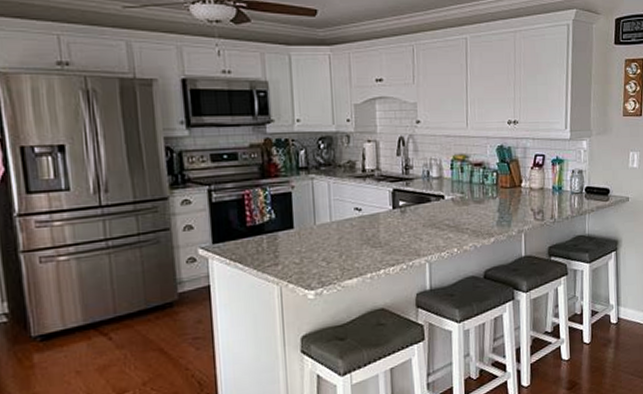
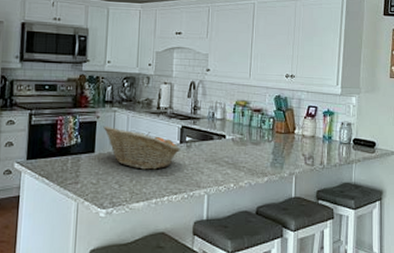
fruit basket: none [300,196,394,243] -> present [103,125,181,170]

